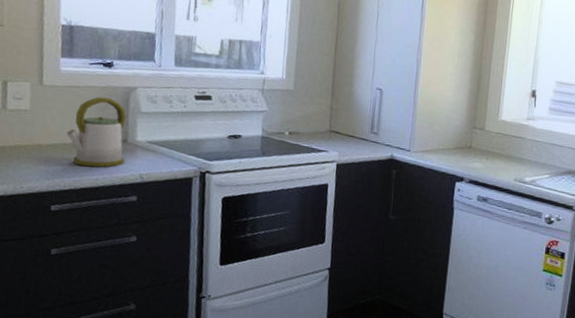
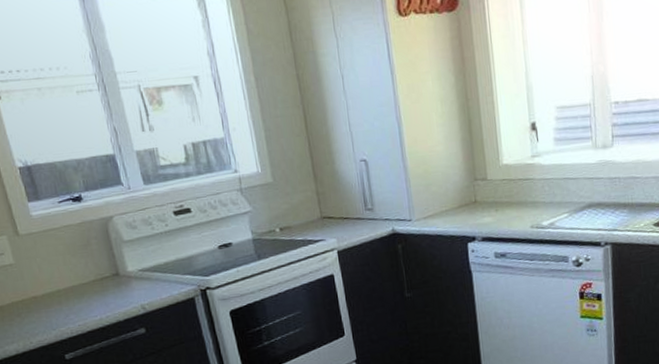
kettle: present [66,96,126,167] -> none [57,233,122,309]

